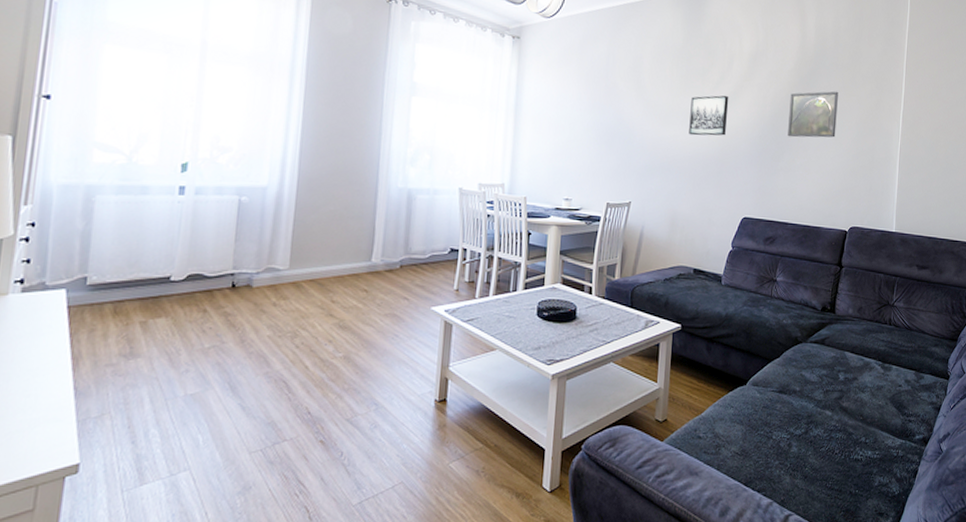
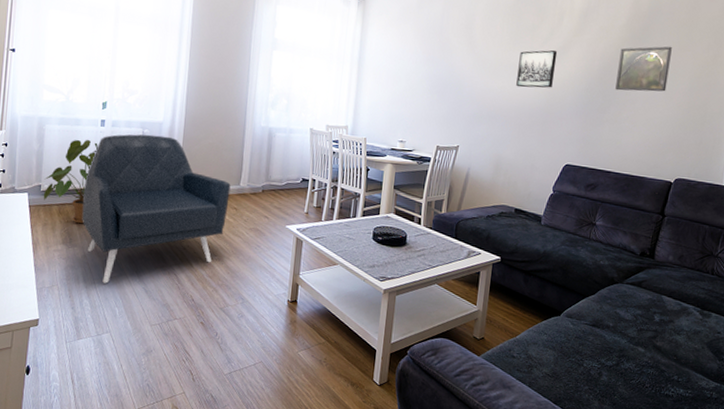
house plant: none [89,212,174,326] -> present [43,139,98,224]
armchair: none [149,203,359,403] -> present [82,134,231,284]

